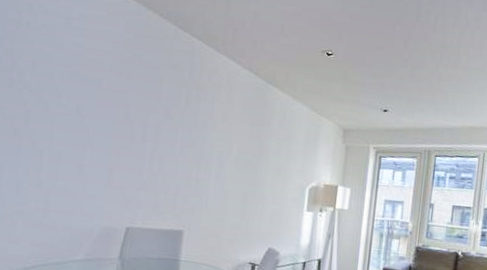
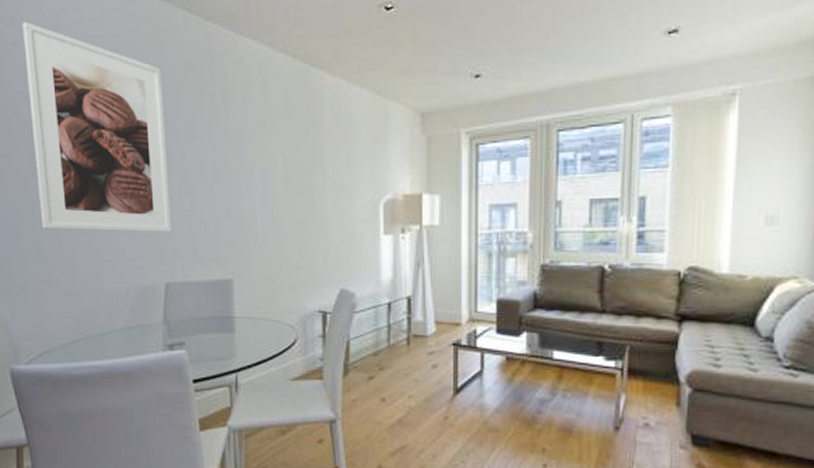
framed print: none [25,9,150,188] -> present [22,21,171,233]

